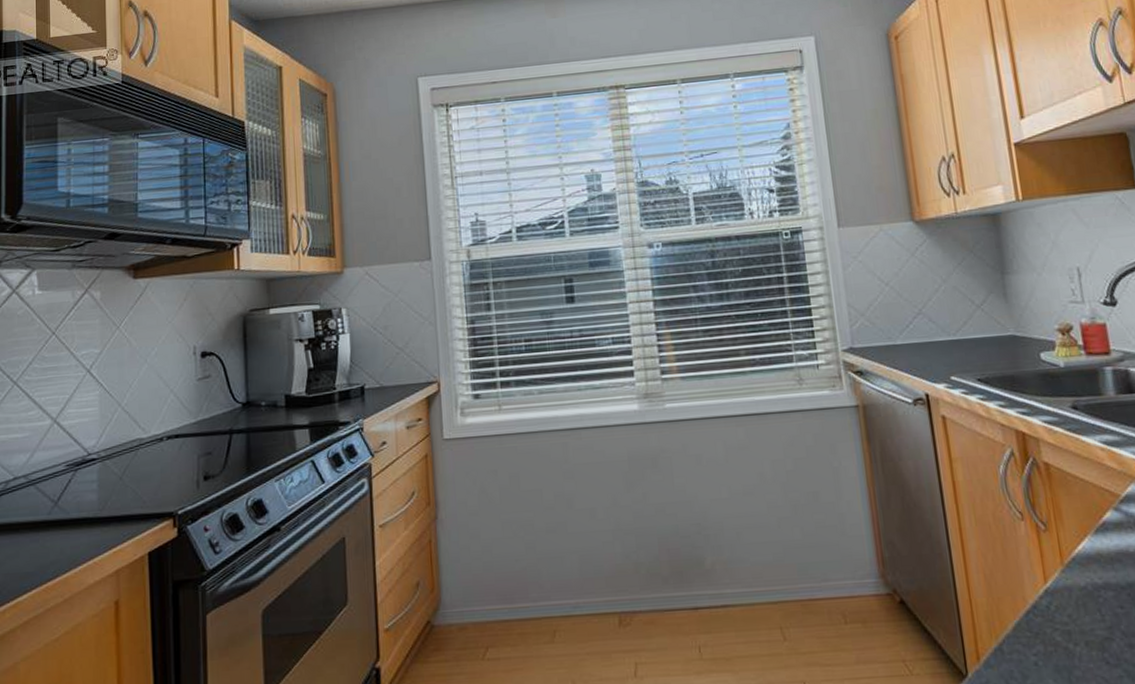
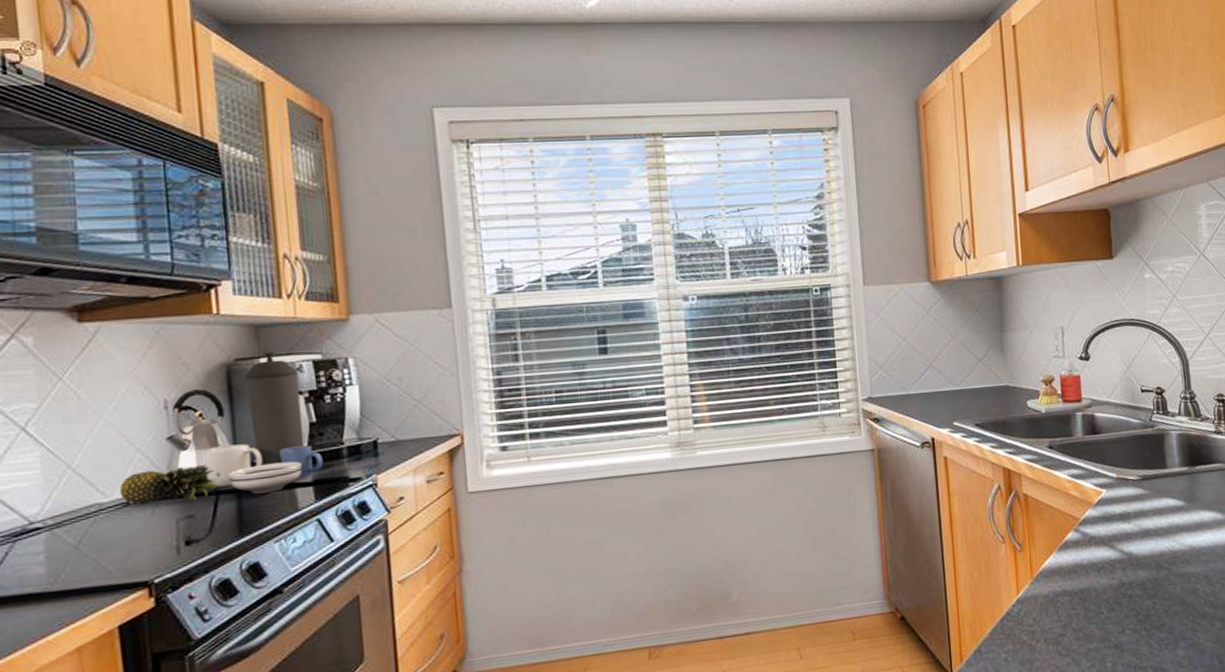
fruit: none [155,405,233,441] -> present [119,464,220,505]
kettle: none [192,337,245,419] -> present [164,389,233,479]
mug: none [221,387,269,427] -> present [202,444,263,488]
bowl: none [239,404,300,434] -> present [227,461,302,494]
canister: none [256,303,303,408] -> present [244,351,304,466]
mug: none [282,390,318,425] -> present [279,445,324,483]

